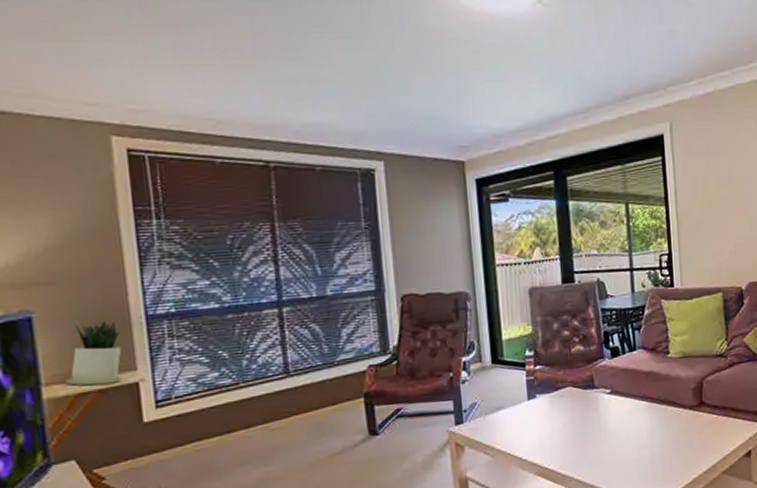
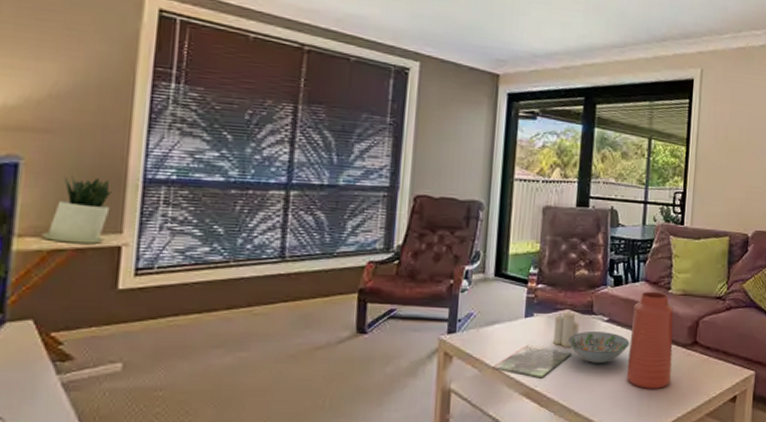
magazine: none [505,425,579,457] -> present [493,344,572,378]
candle: none [558,387,583,425] -> present [553,310,580,348]
decorative bowl: none [573,403,636,437] -> present [567,332,630,364]
vase: none [634,357,683,455] -> present [626,291,674,389]

